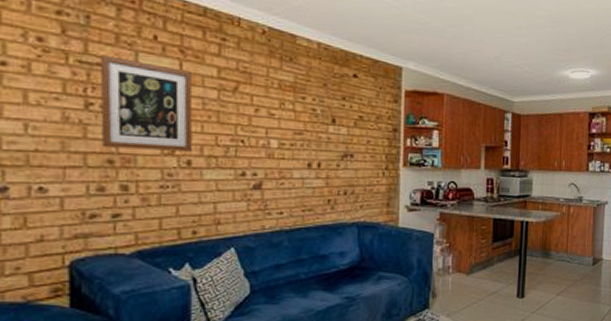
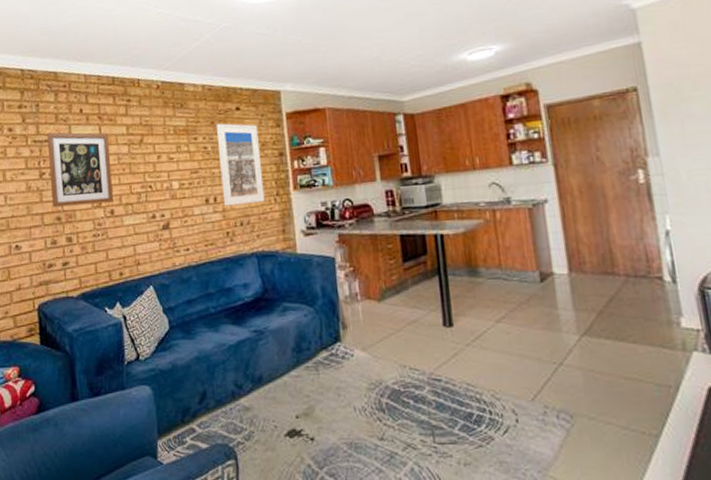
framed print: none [327,86,374,175] -> present [216,123,265,206]

